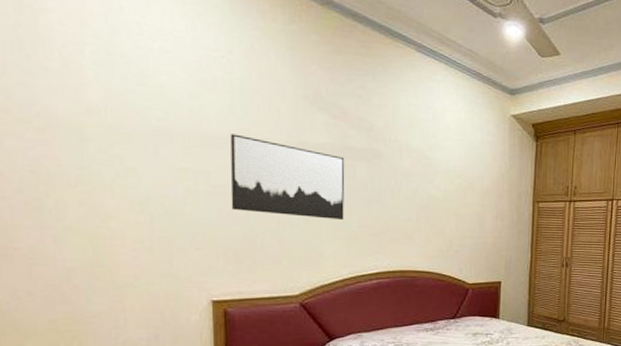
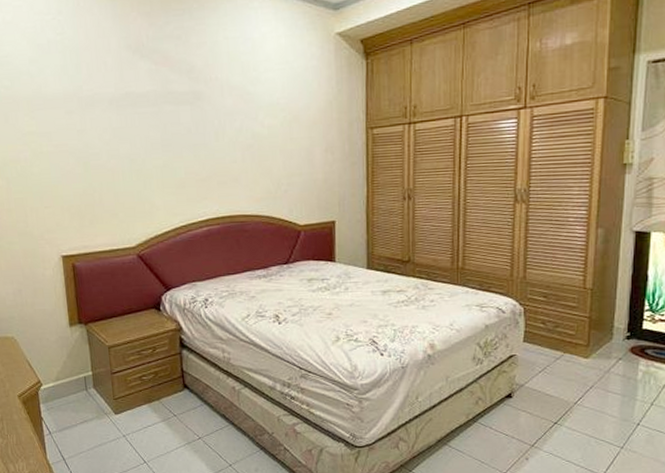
wall art: present [230,134,345,221] -> none [65,93,172,169]

